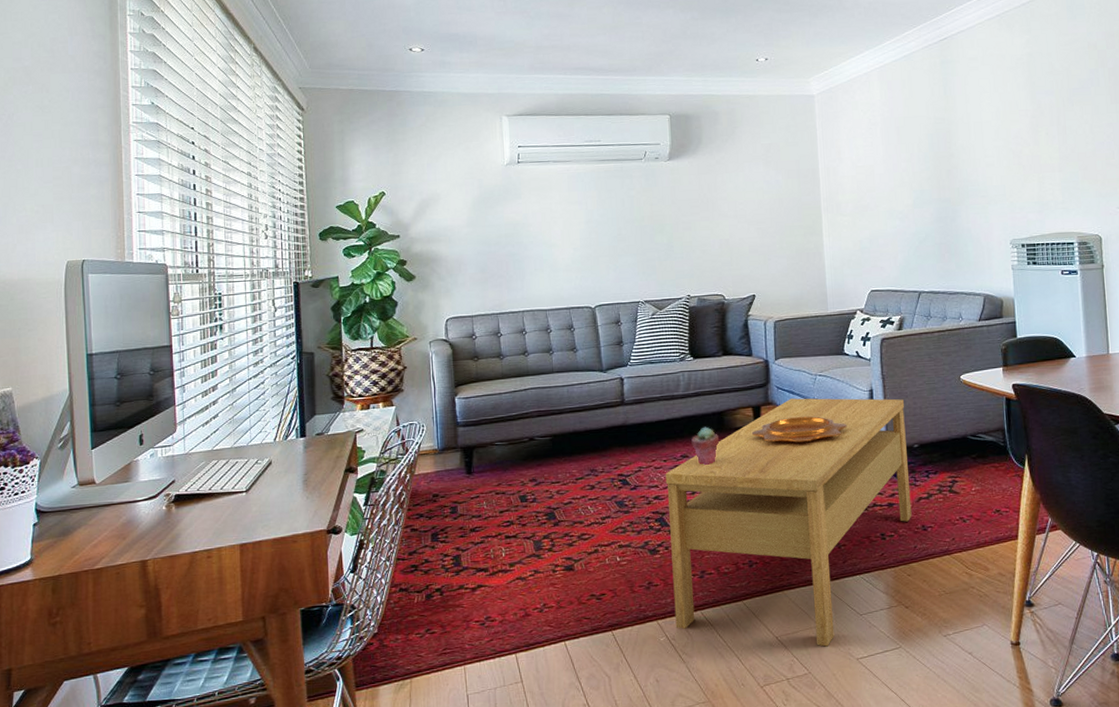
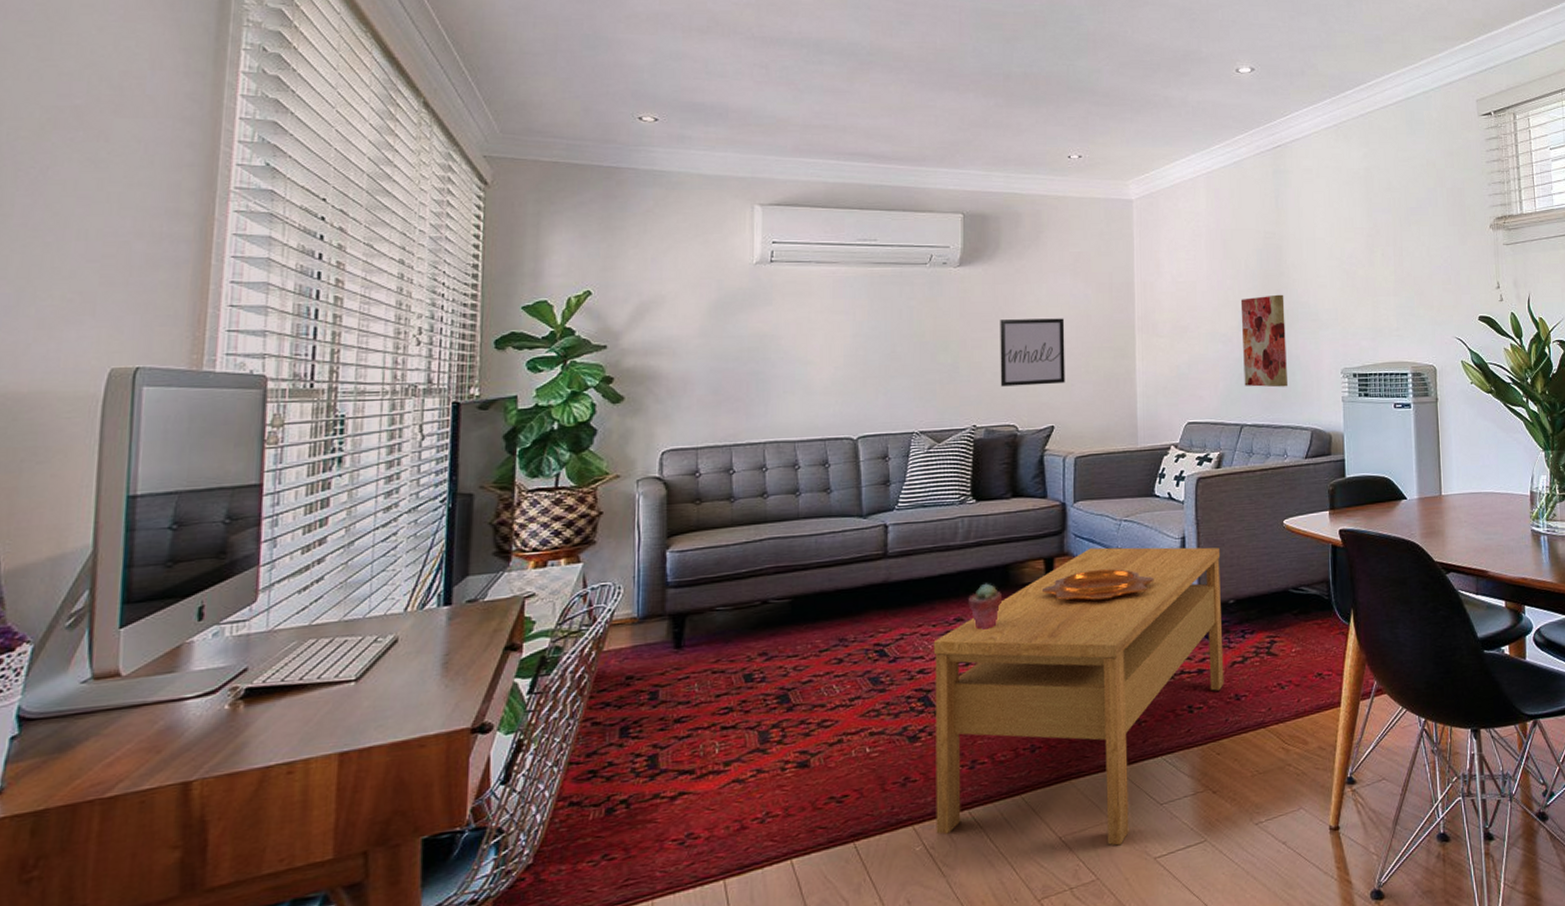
wall art: none [705,202,763,262] -> present [1000,318,1065,387]
wall art: none [914,174,960,258] -> present [1240,294,1288,387]

